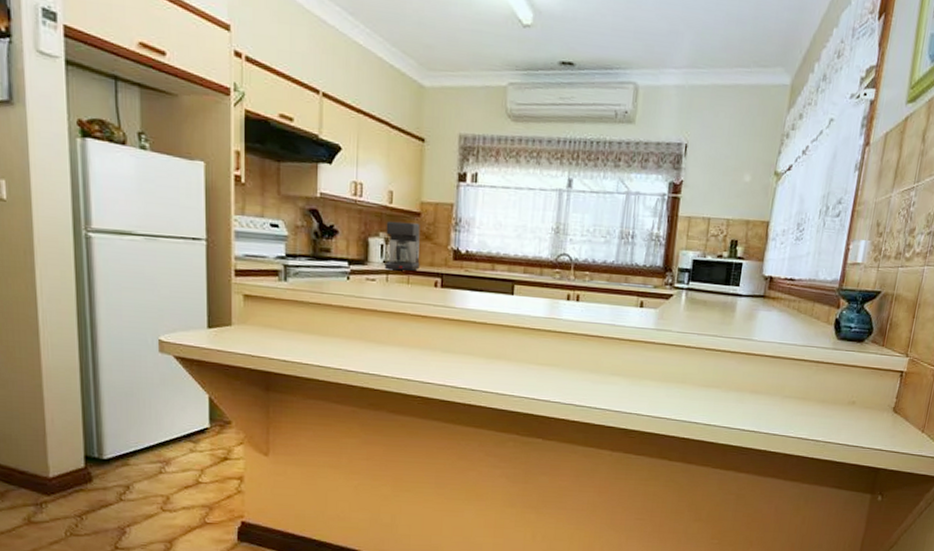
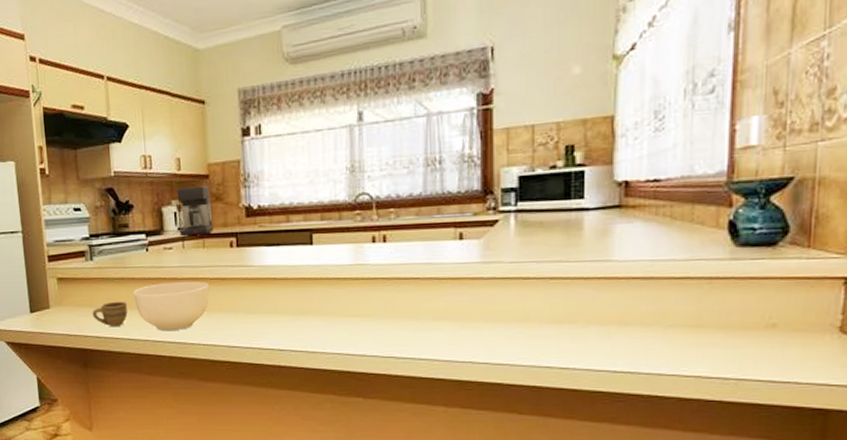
cup: none [280,326,320,352] -> present [92,301,128,326]
bowl: none [327,313,410,362] -> present [132,280,210,331]

